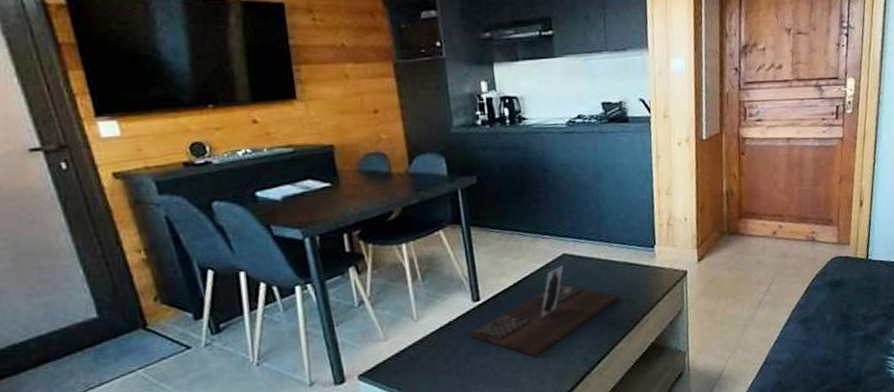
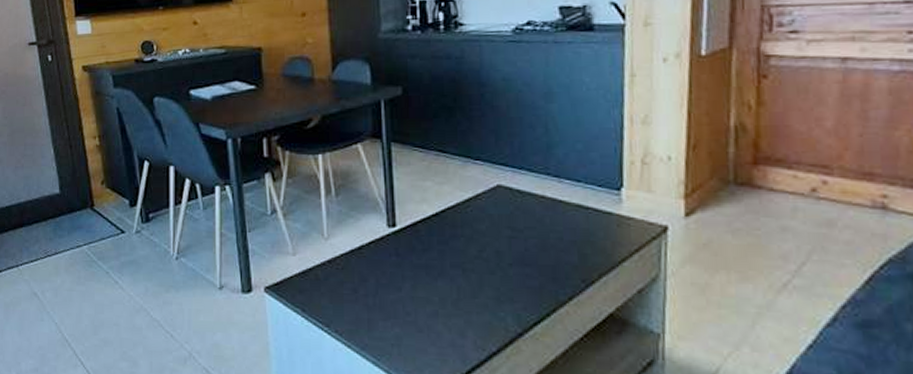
decorative tray: present [468,265,619,357] -> none [380,199,567,303]

